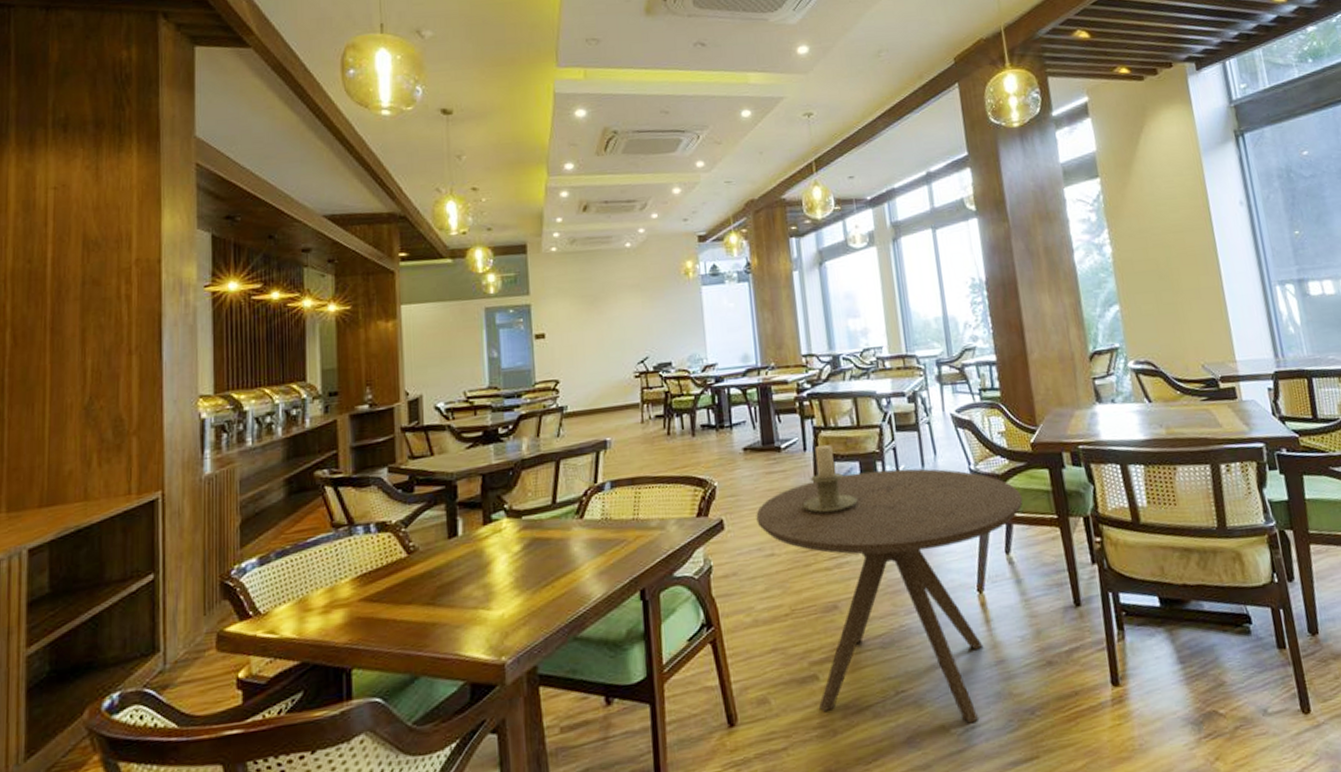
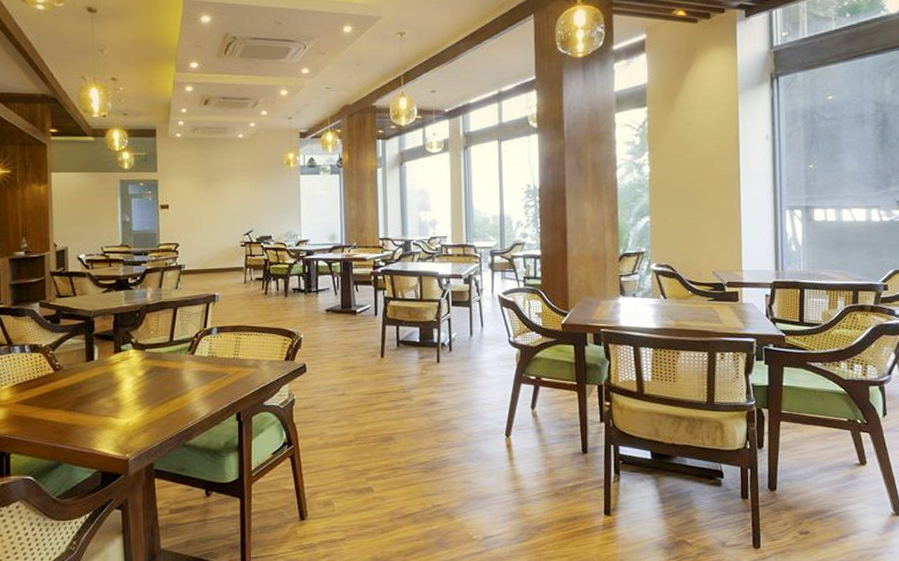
dining table: present [756,468,1023,724] -> none [332,335,550,533]
candle holder: present [801,445,858,514] -> none [369,312,416,366]

